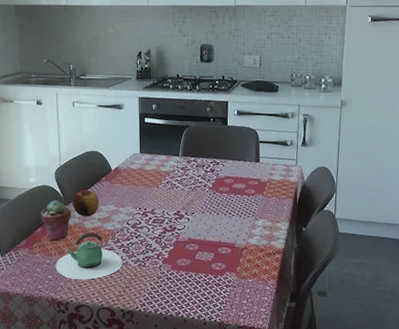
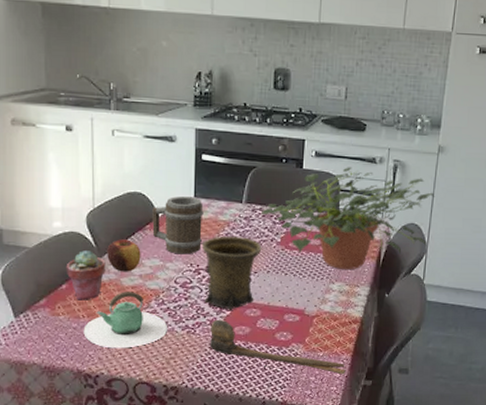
barrel: none [107,153,148,201] -> present [152,197,204,254]
mug: none [147,183,197,246] -> present [202,235,262,310]
spoon: none [157,253,273,298] -> present [209,319,346,375]
potted plant: none [194,122,341,208] -> present [260,167,435,269]

